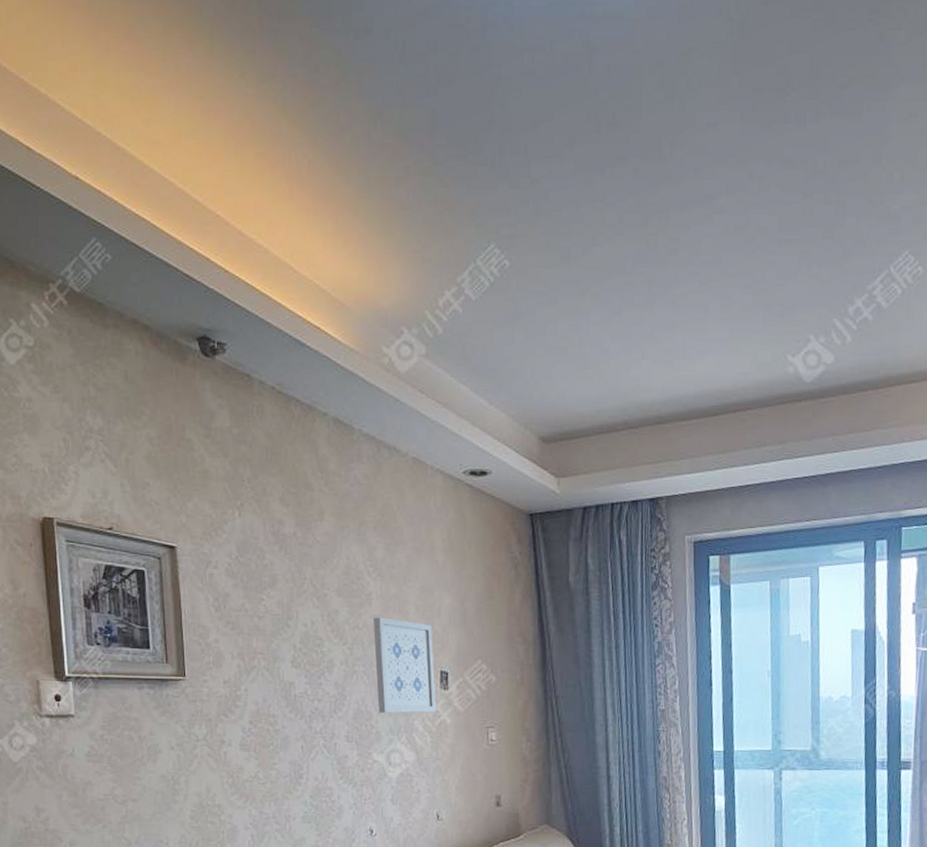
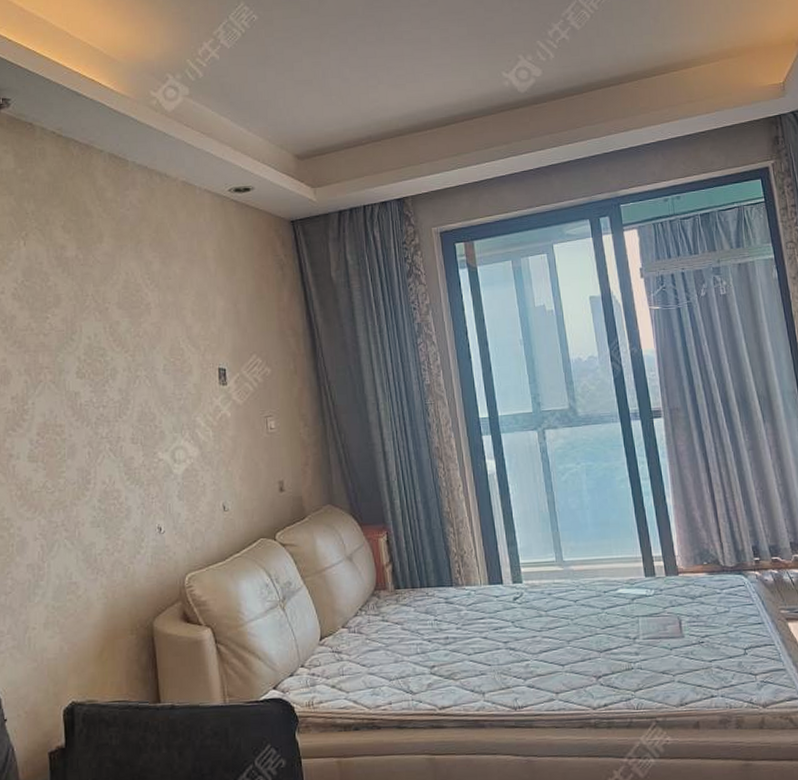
wall art: present [373,617,437,714] -> none [152,324,217,413]

